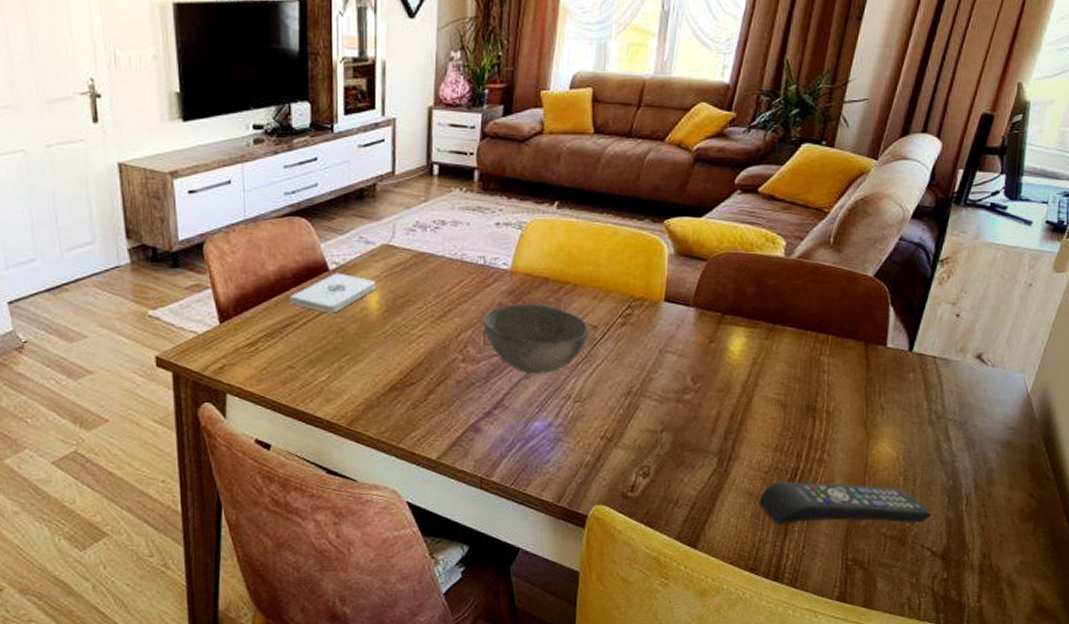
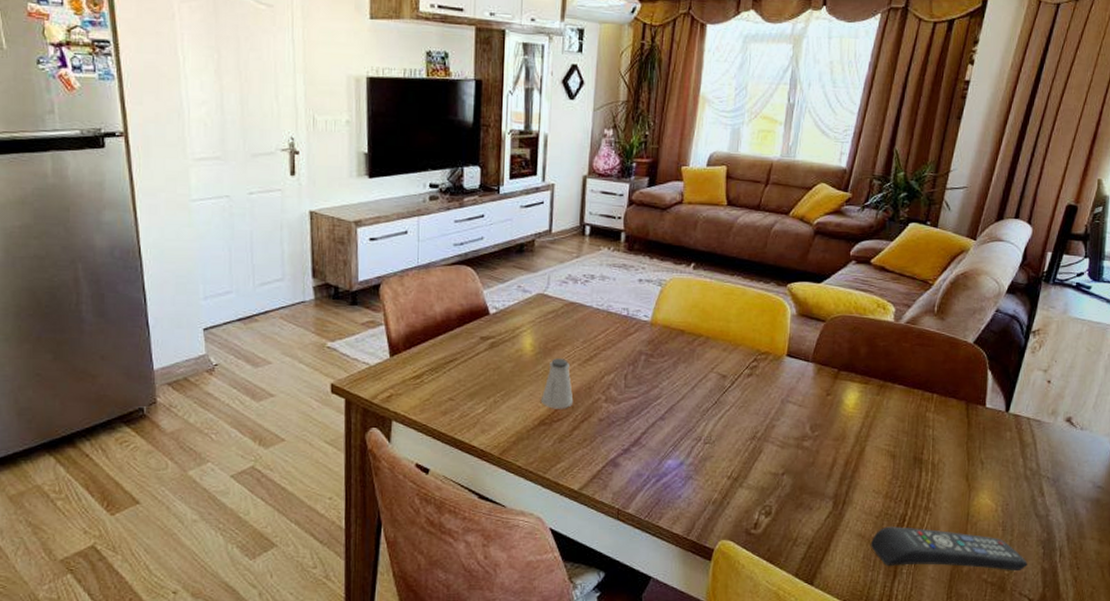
notepad: present [290,273,376,314] -> none [453,316,531,353]
saltshaker: none [390,316,427,372] -> present [540,358,574,409]
bowl: present [484,304,589,374] -> none [625,352,719,416]

